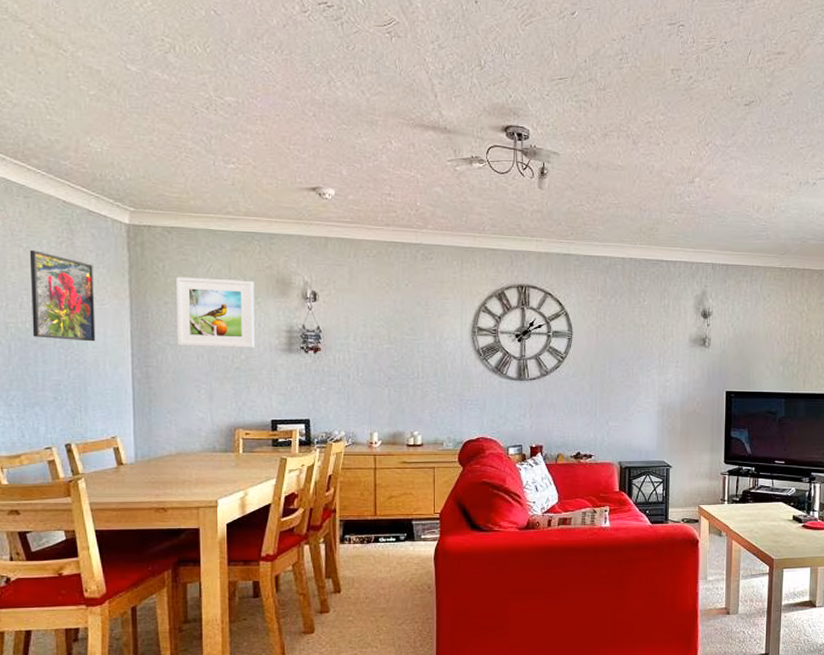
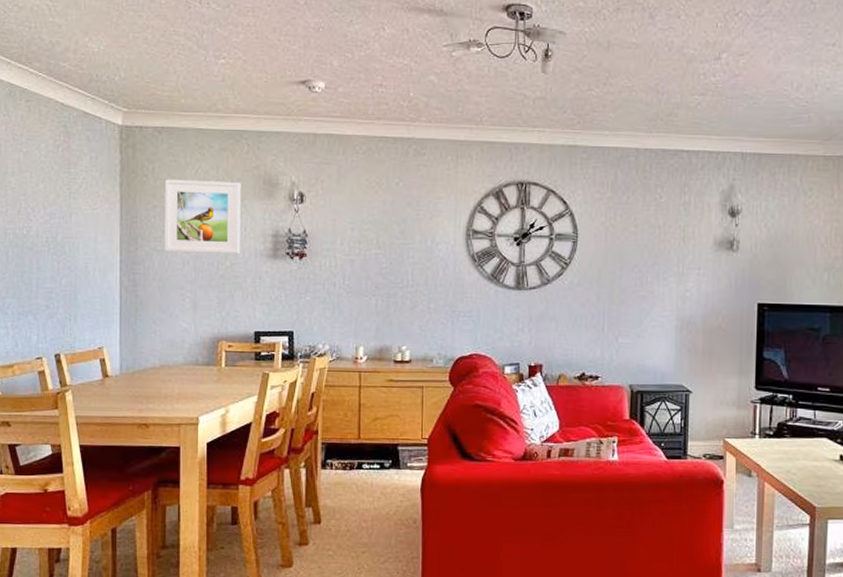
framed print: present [29,250,96,342] -> none [28,155,87,248]

